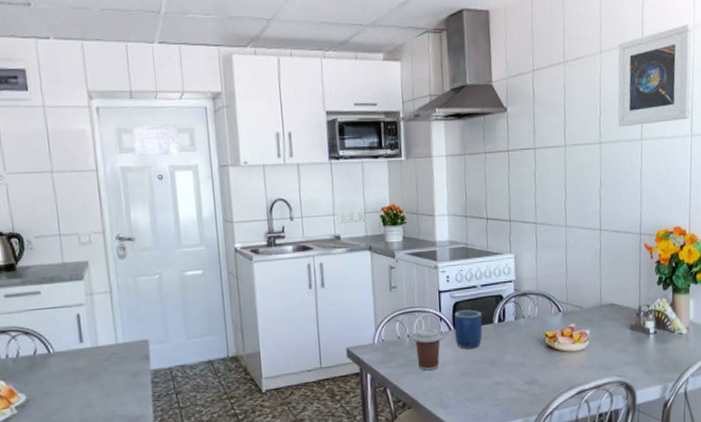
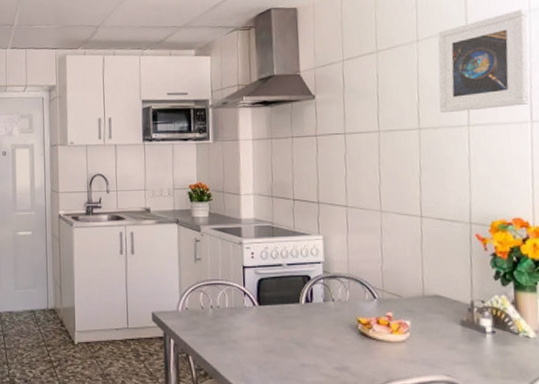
coffee cup: present [413,328,442,371] -> none [216,301,245,343]
mug: present [454,309,483,349] -> none [258,287,288,326]

